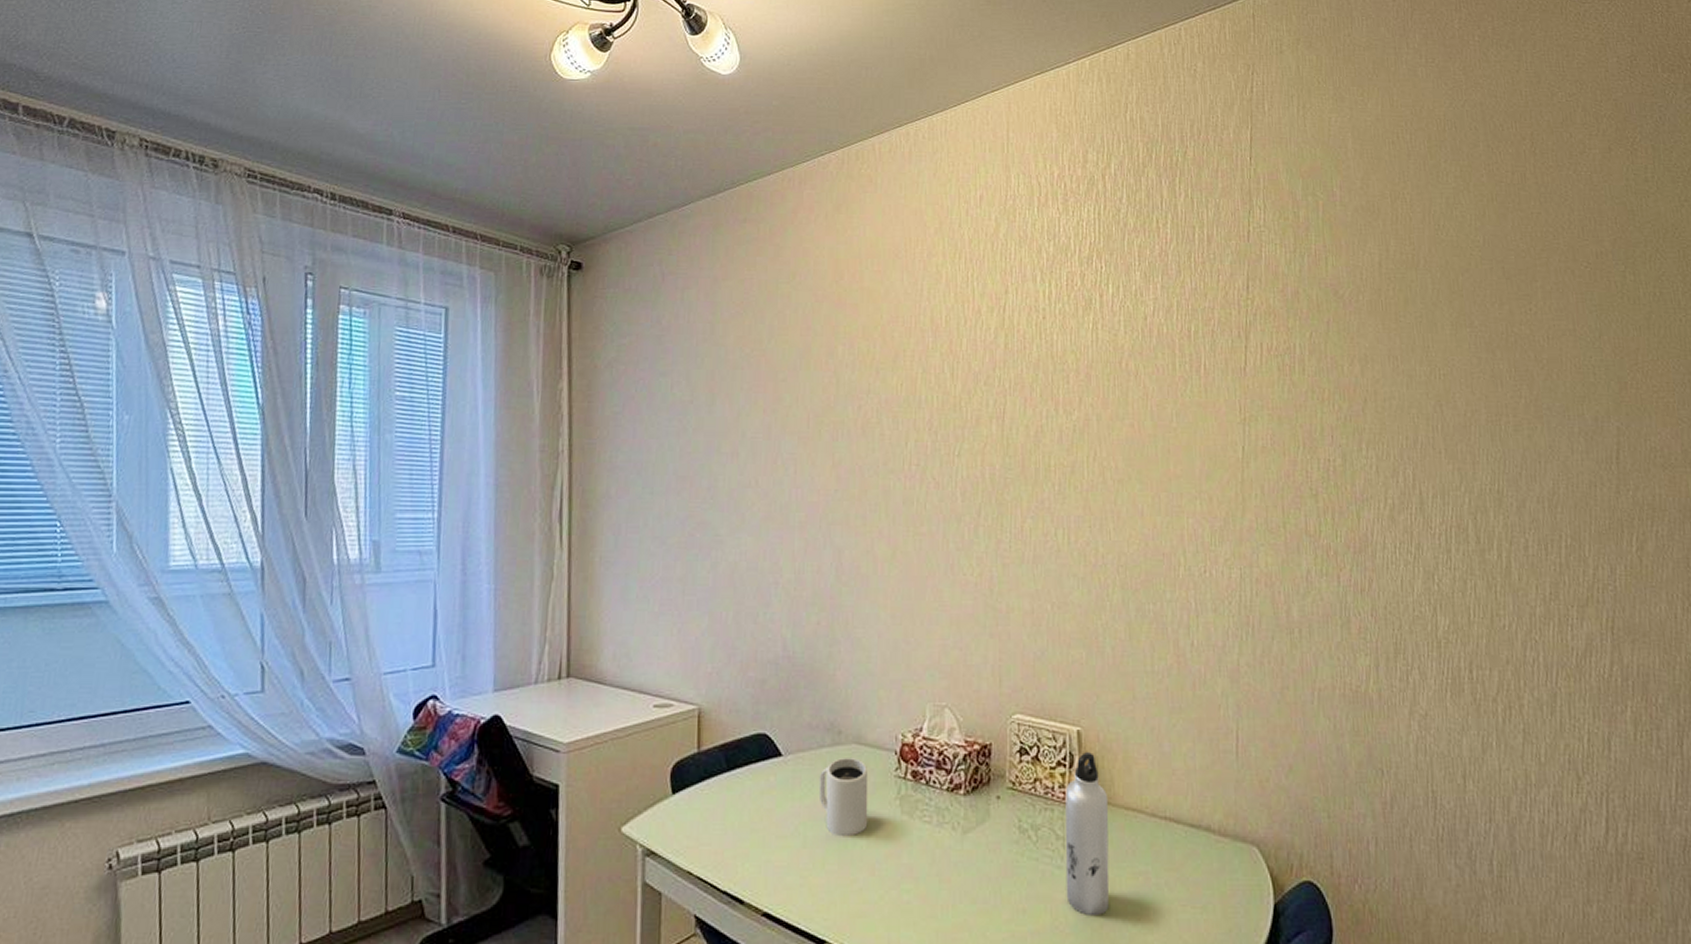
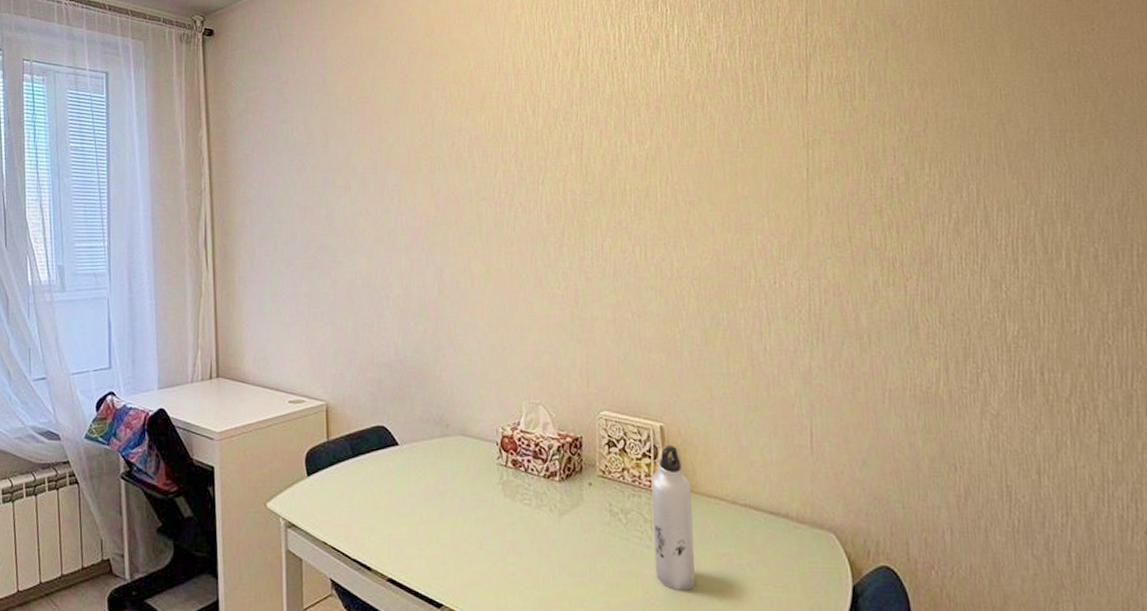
mug: present [818,758,869,837] -> none [431,448,475,516]

